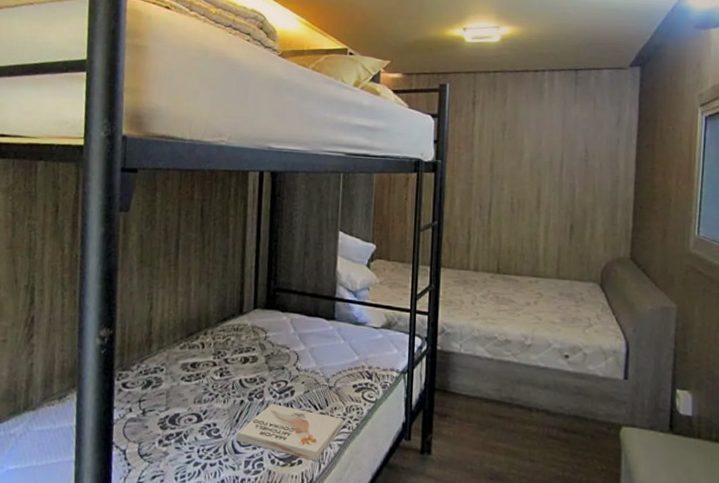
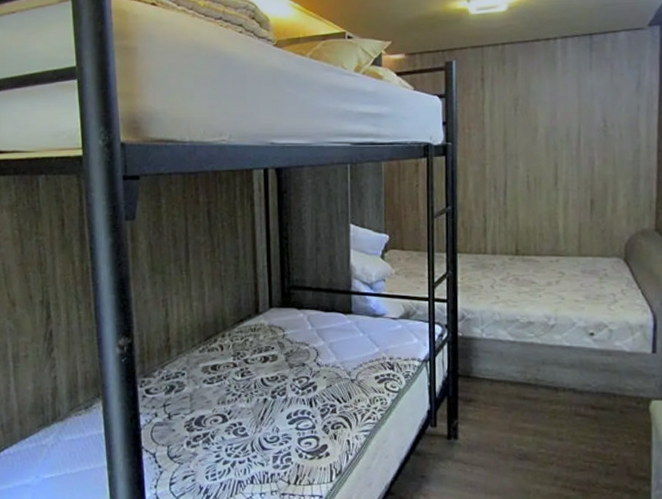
book: present [237,404,344,462] -> none [263,400,368,453]

